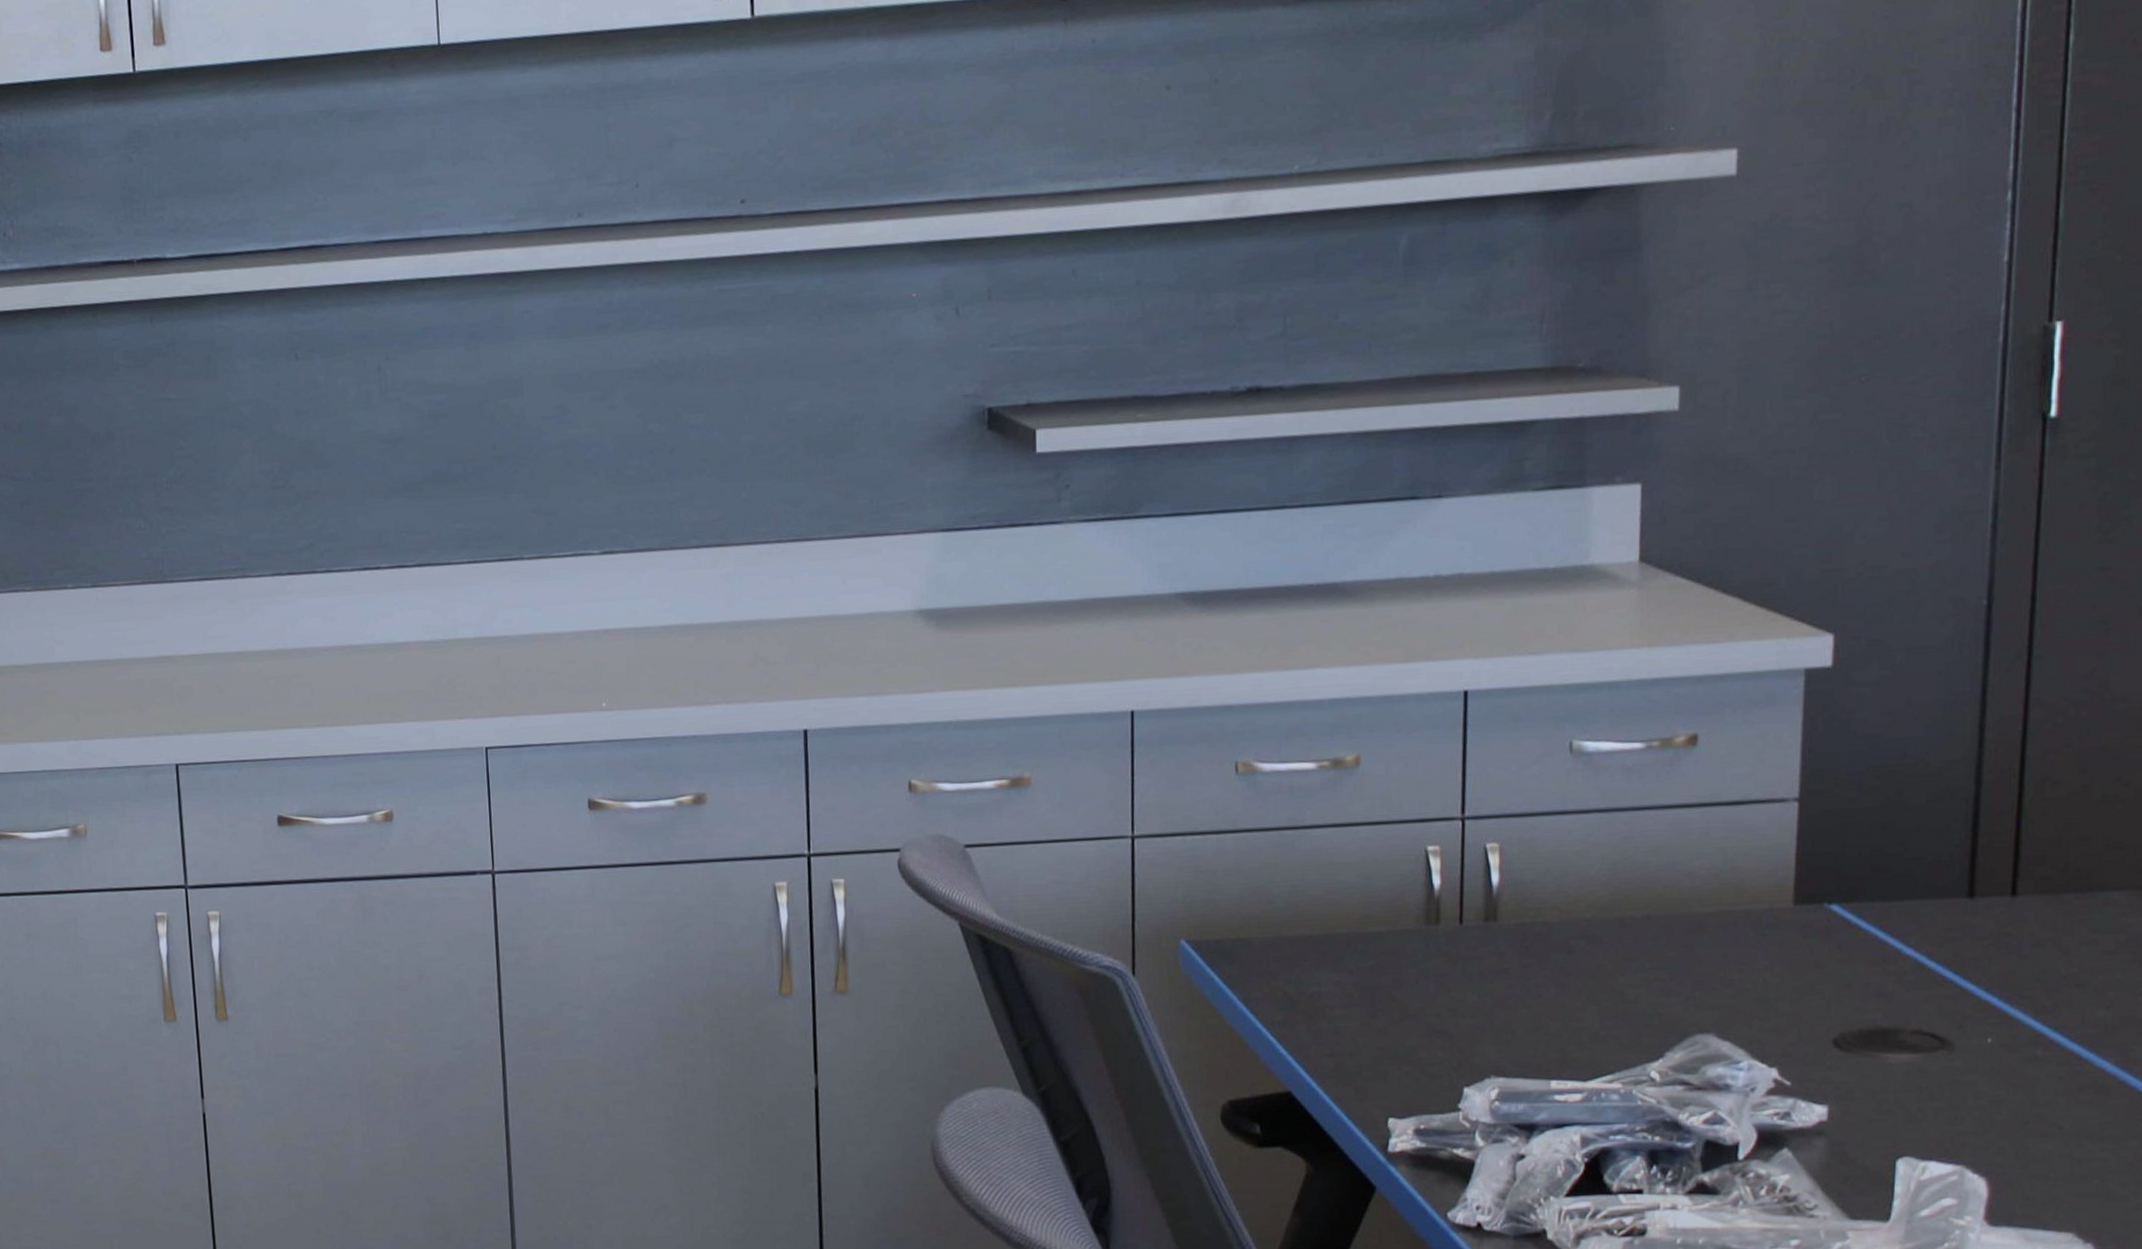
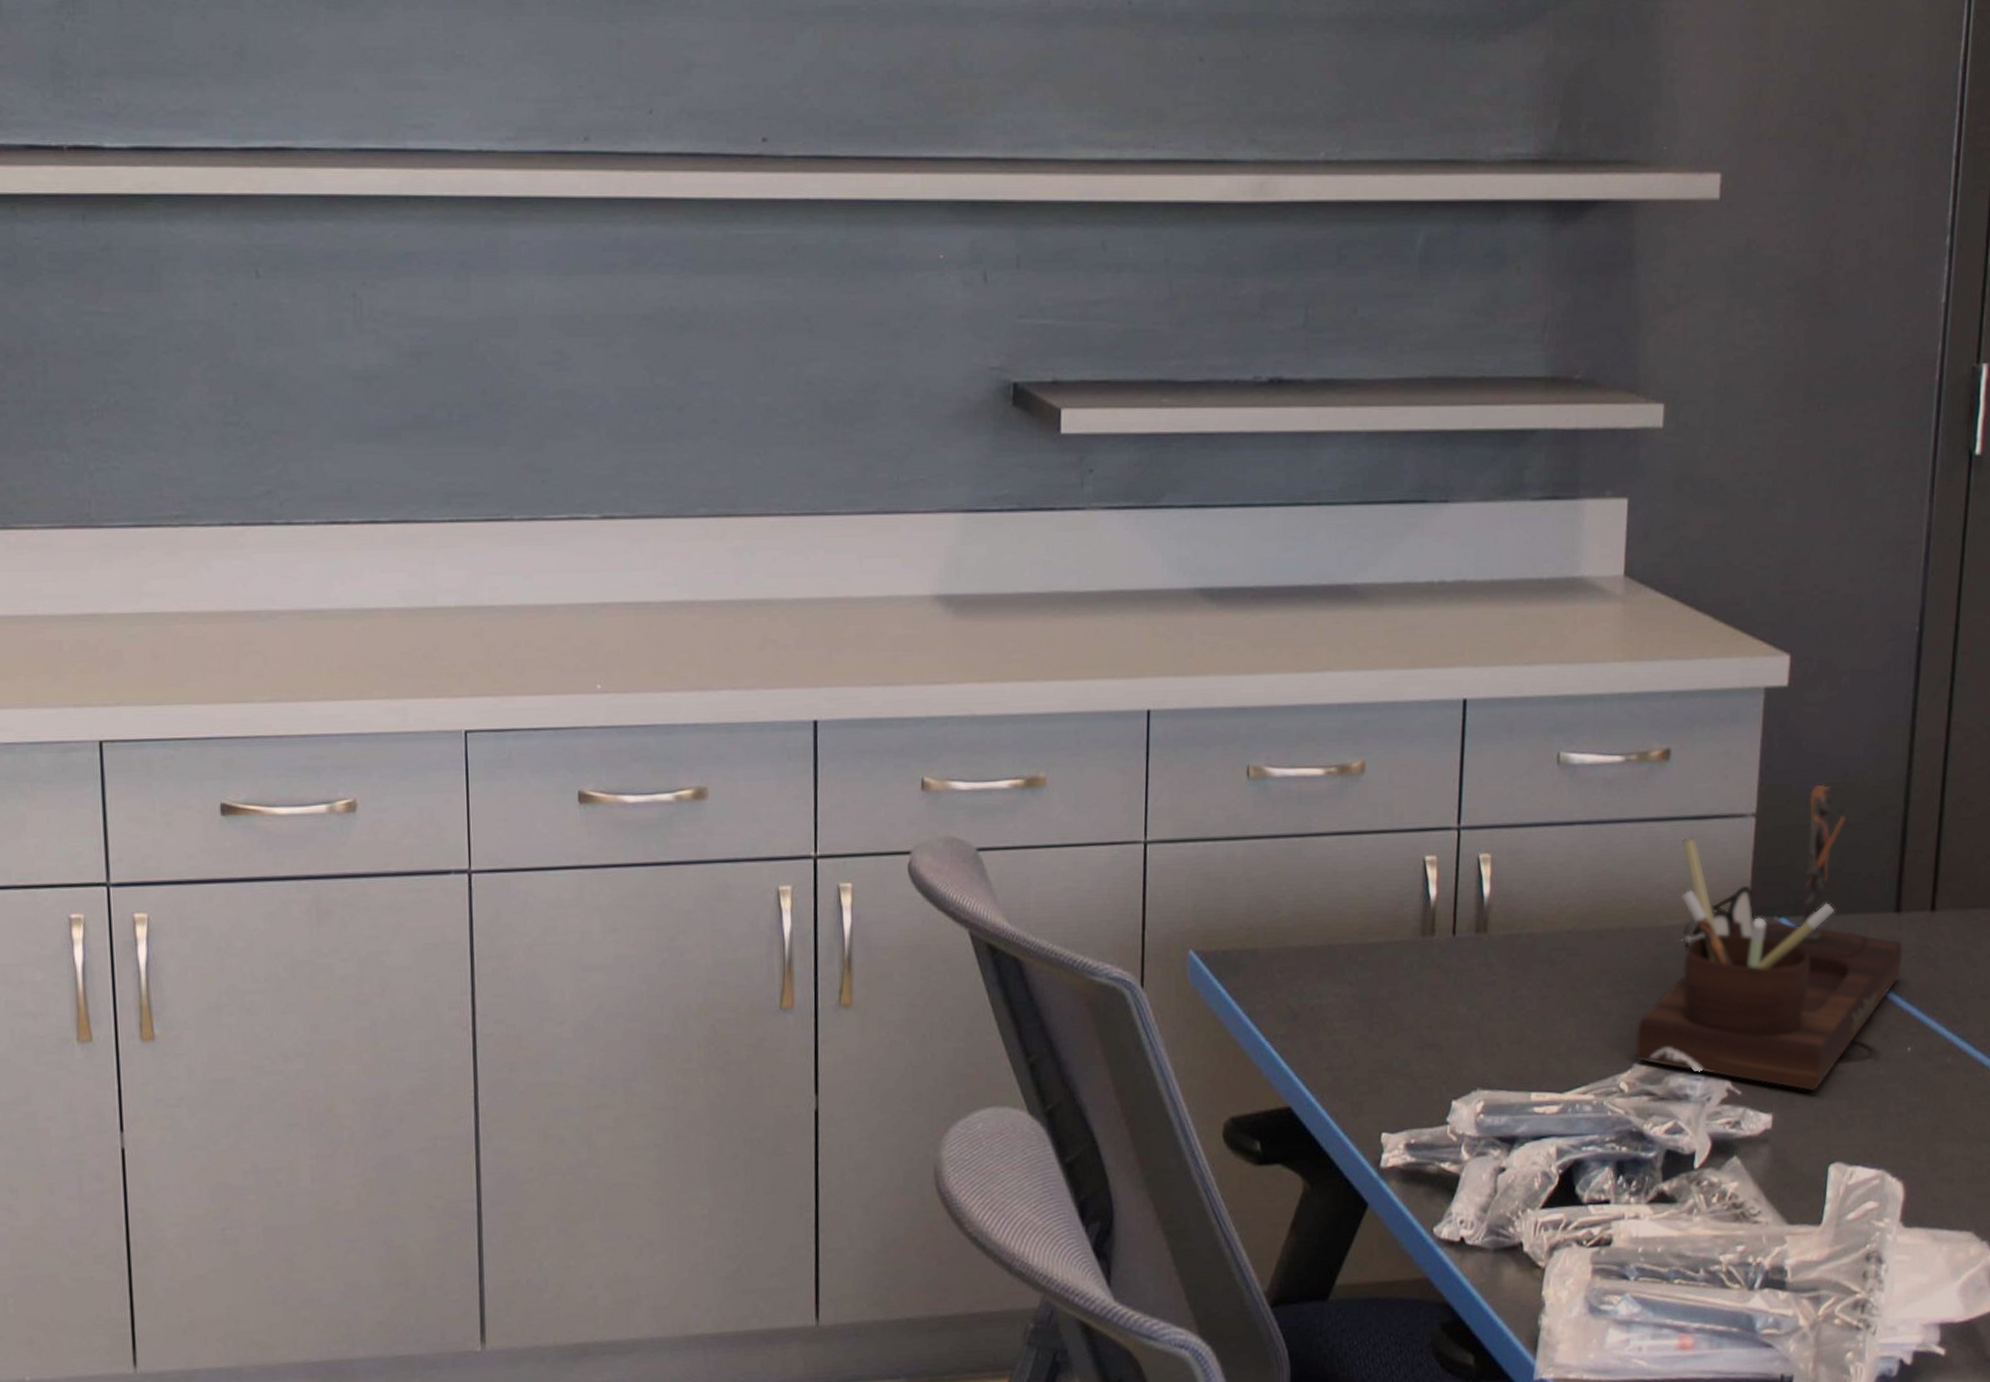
desk organizer: none [1667,766,1978,1083] -> present [1636,784,1903,1092]

